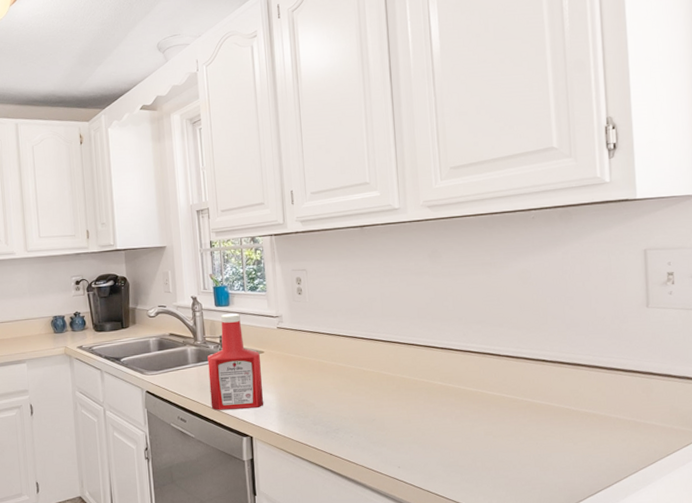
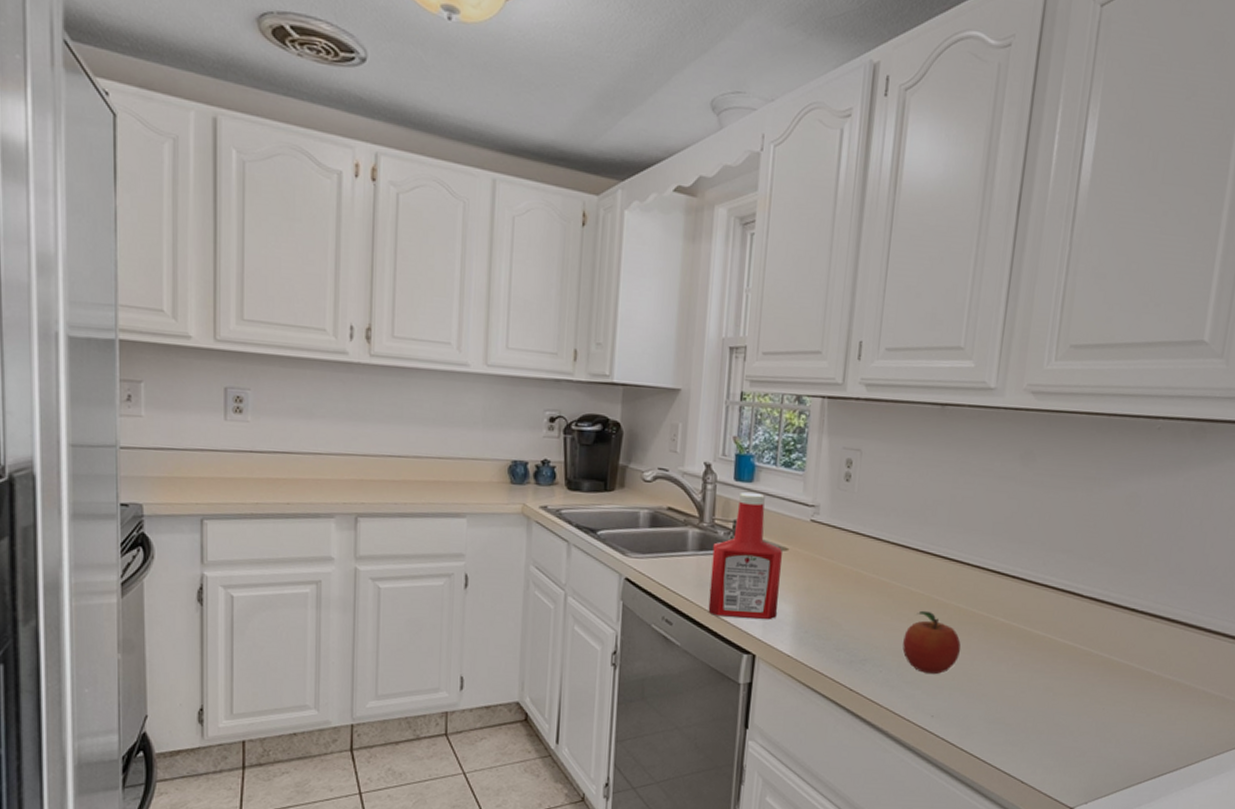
fruit: none [365,384,412,434] -> present [902,610,961,675]

